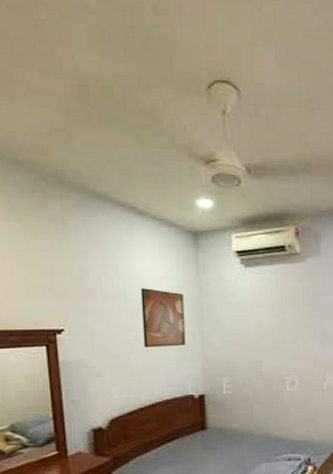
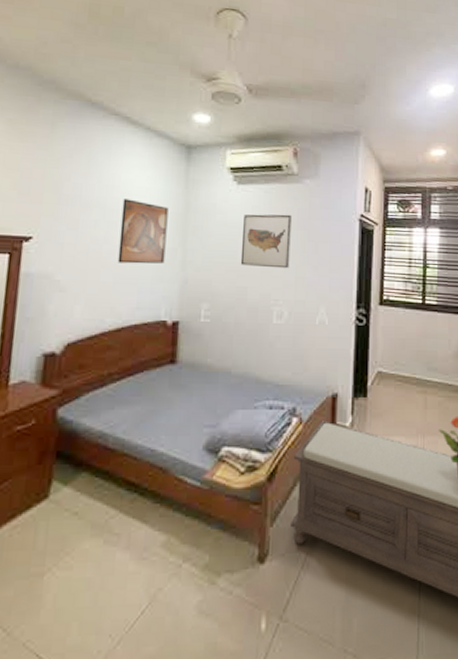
wall art: none [253,292,298,343] -> present [240,214,293,269]

